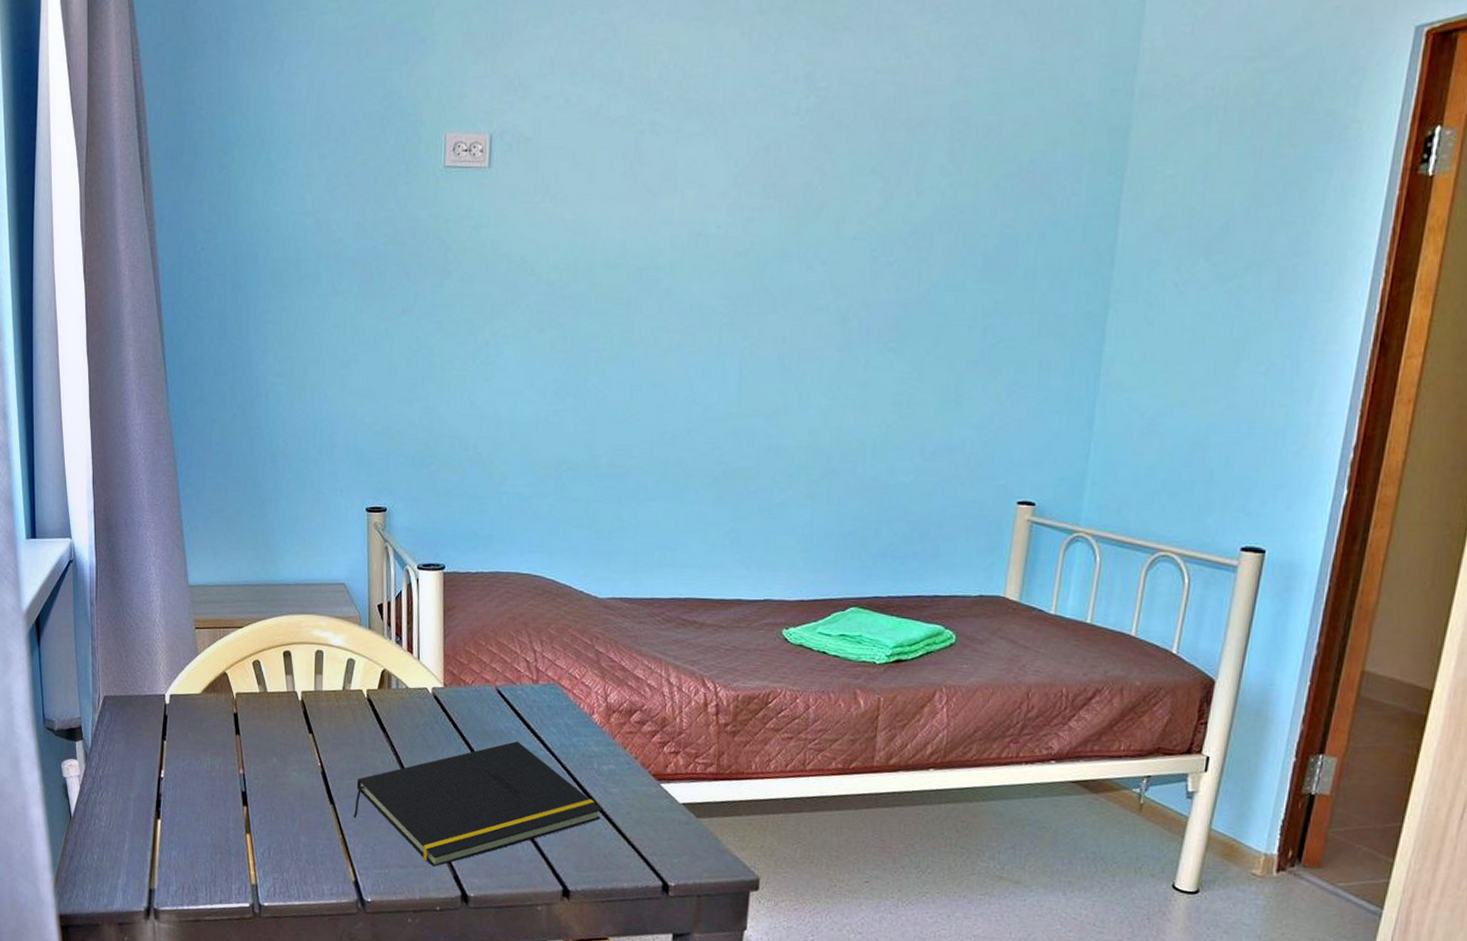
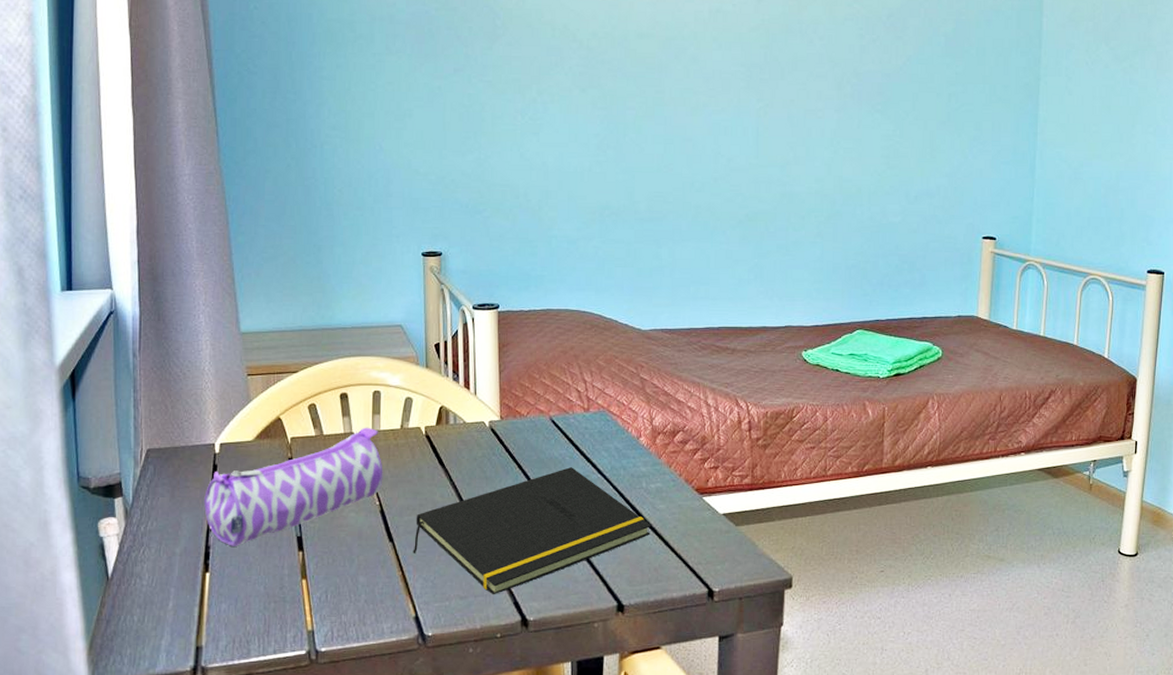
pencil case: none [156,686,325,796] -> present [204,427,383,546]

